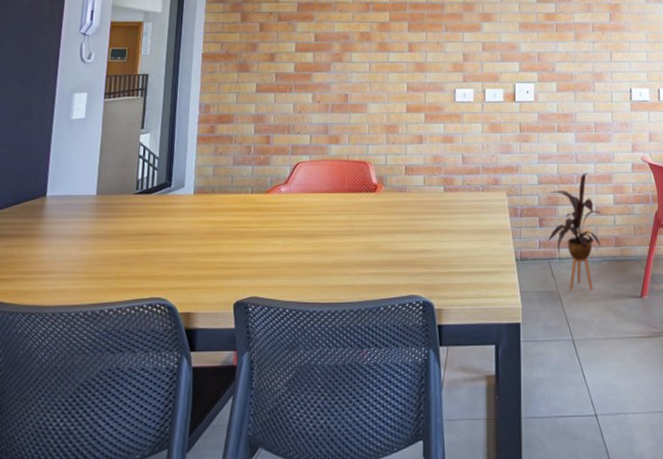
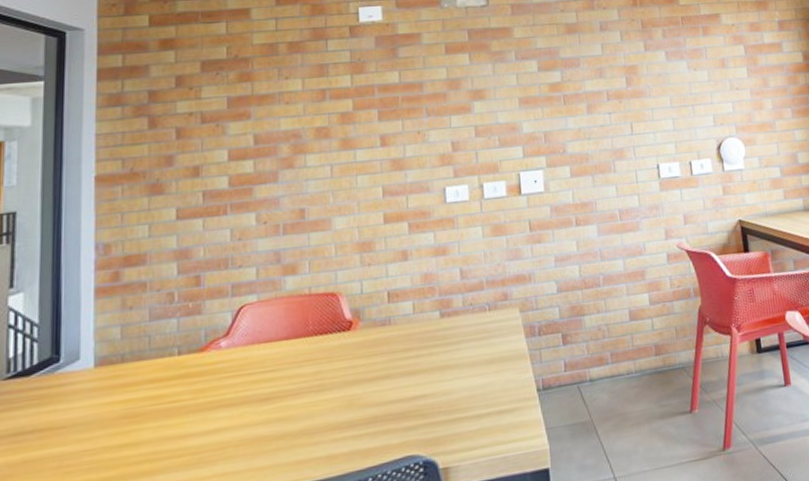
house plant: present [547,173,601,291] -> none [572,271,639,418]

